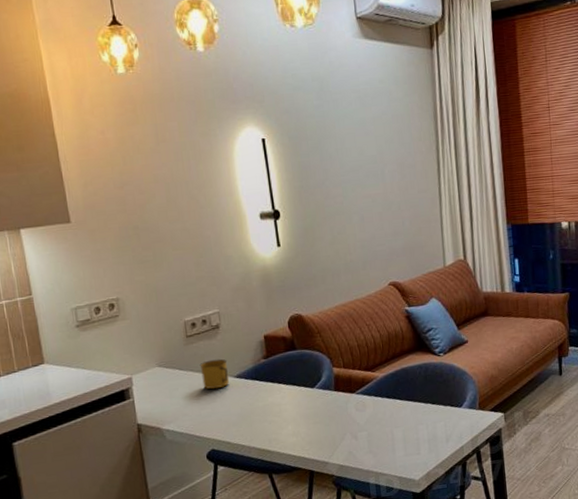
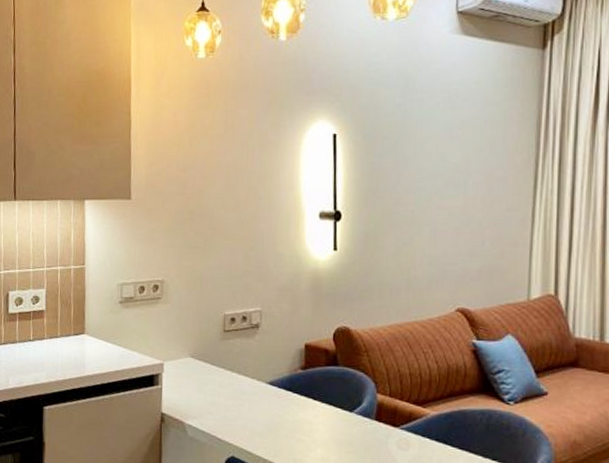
mug: present [199,358,230,390] -> none [233,360,262,393]

